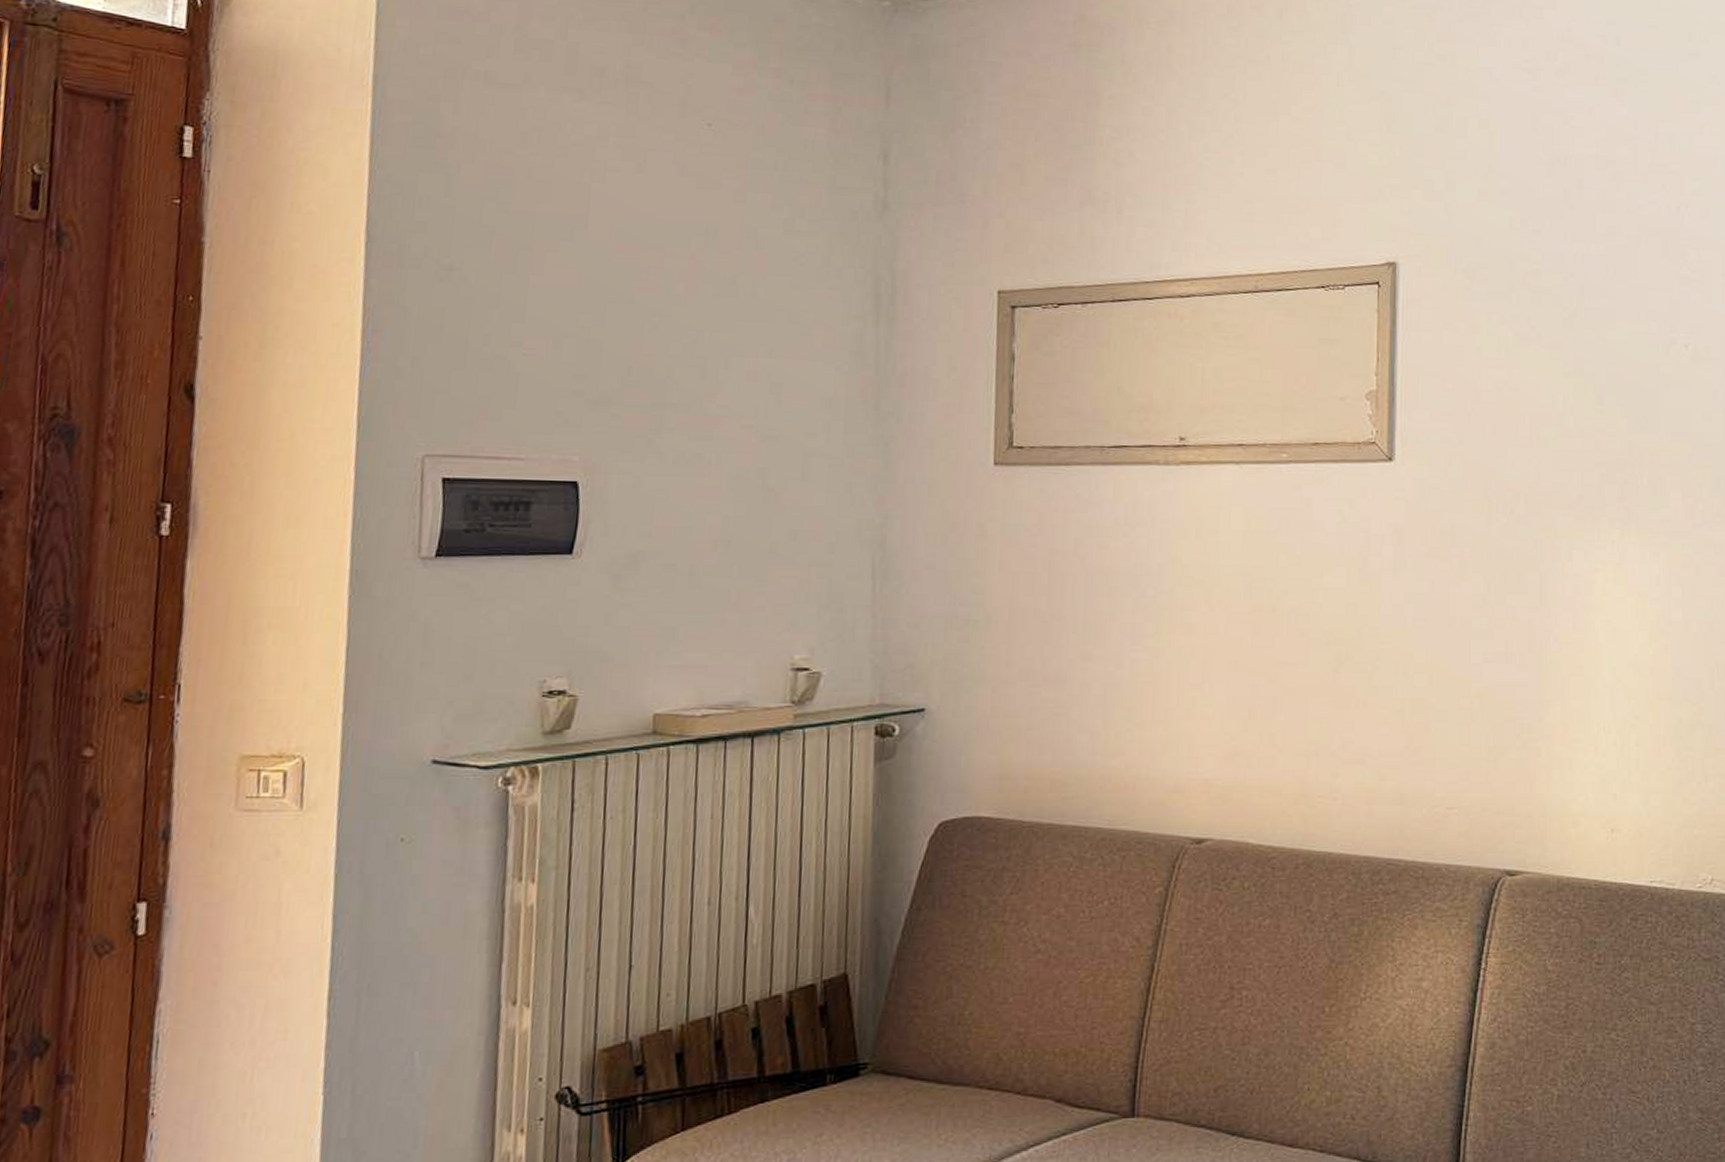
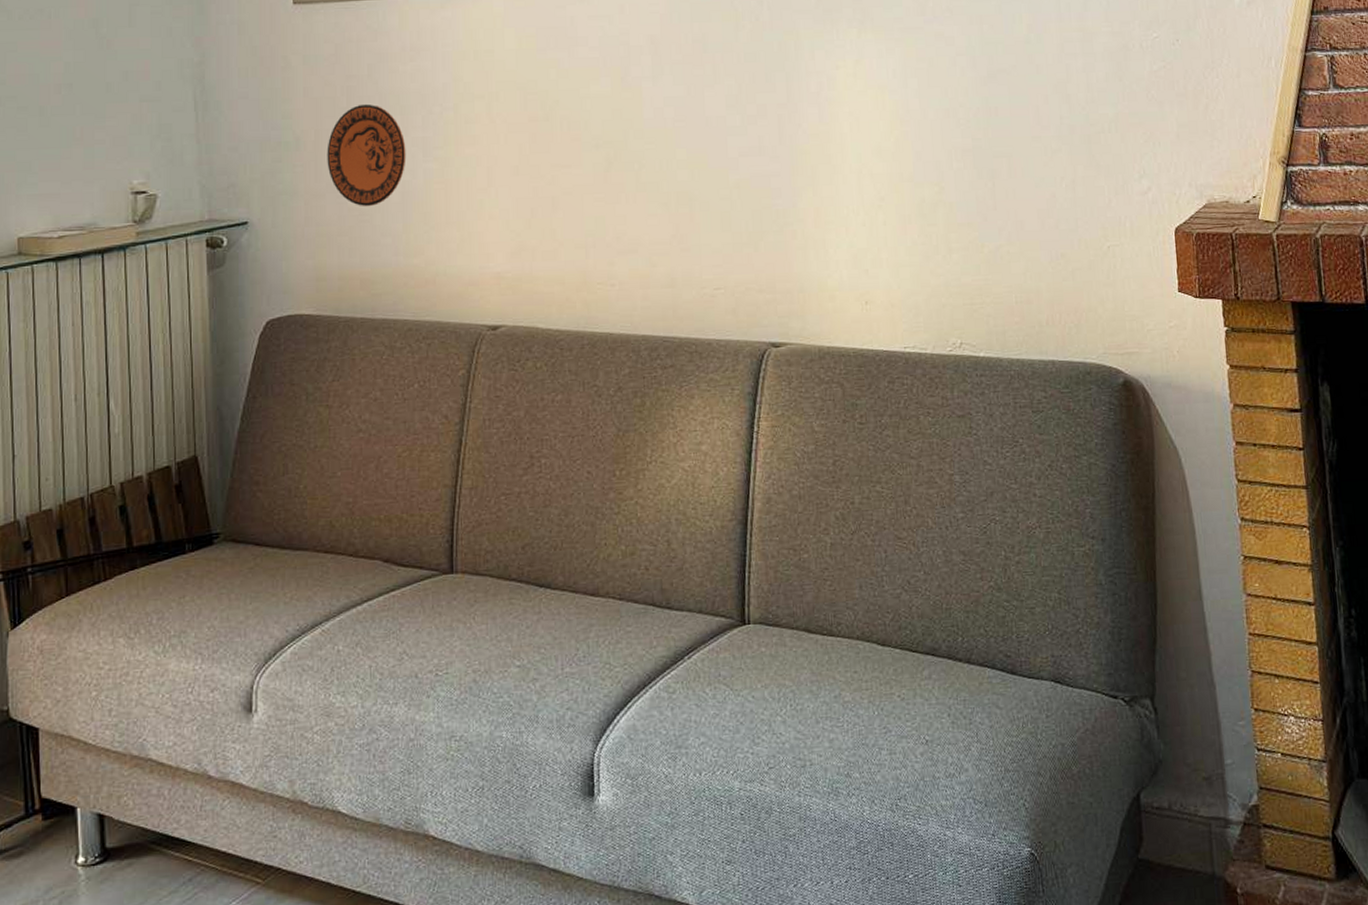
decorative plate: none [1020,582,1112,699] -> present [327,103,406,207]

